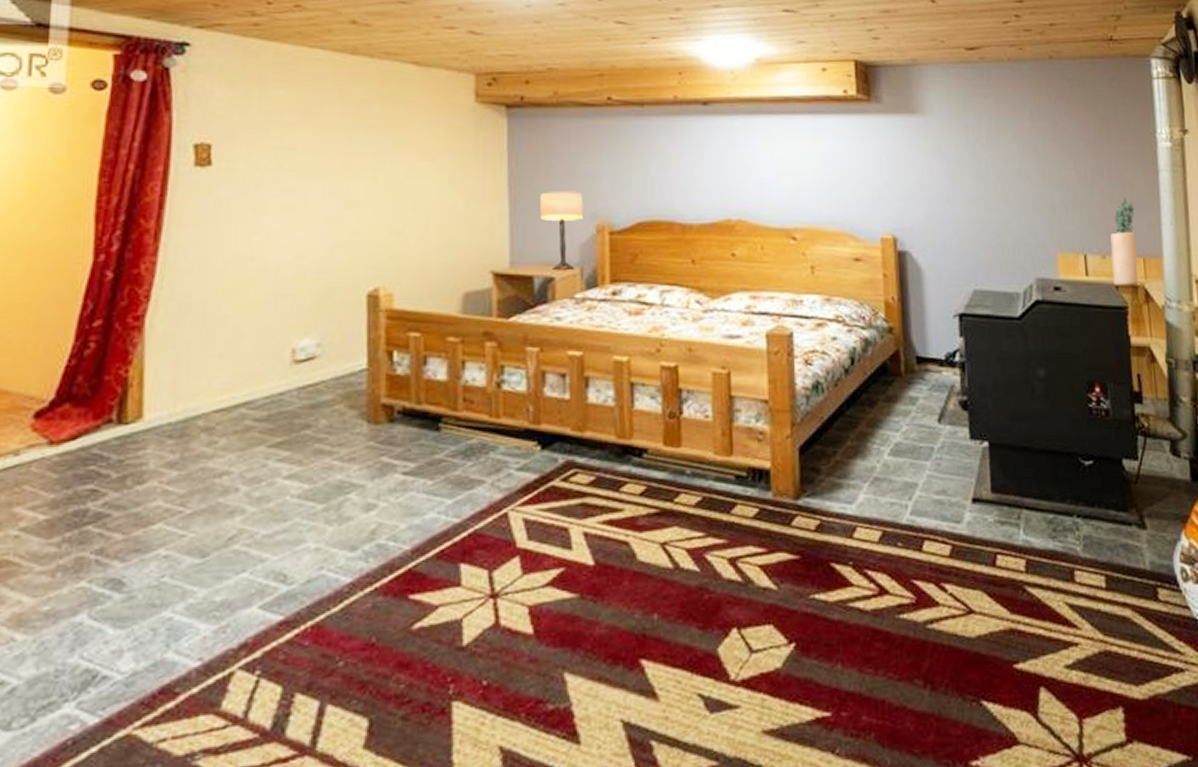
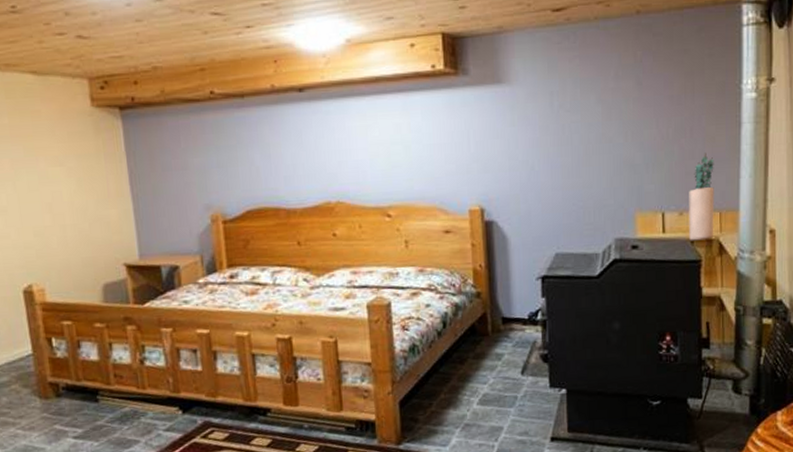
table lamp: present [541,192,585,271] -> none [159,186,200,260]

